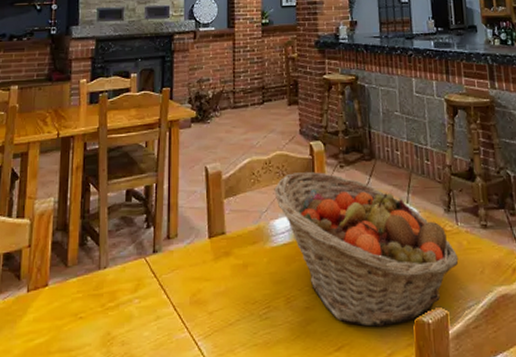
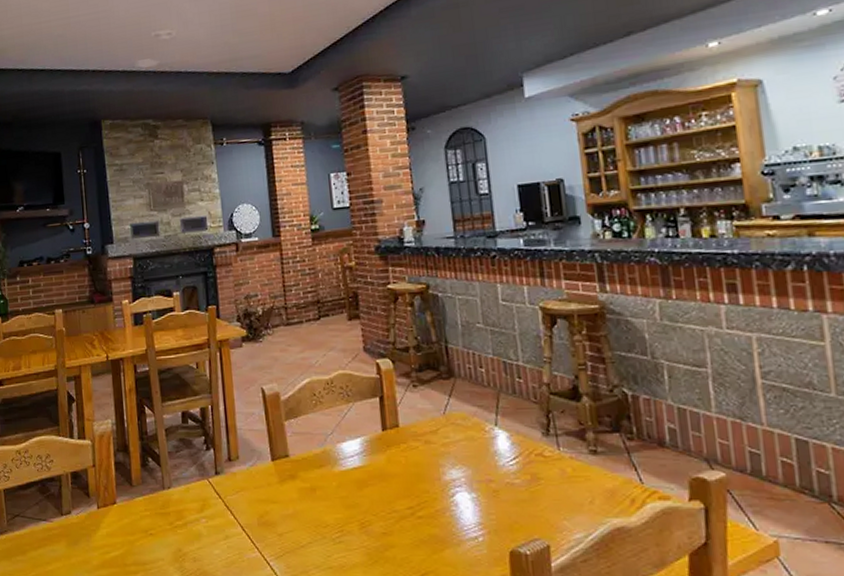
fruit basket: present [274,171,459,327] -> none [338,391,562,555]

